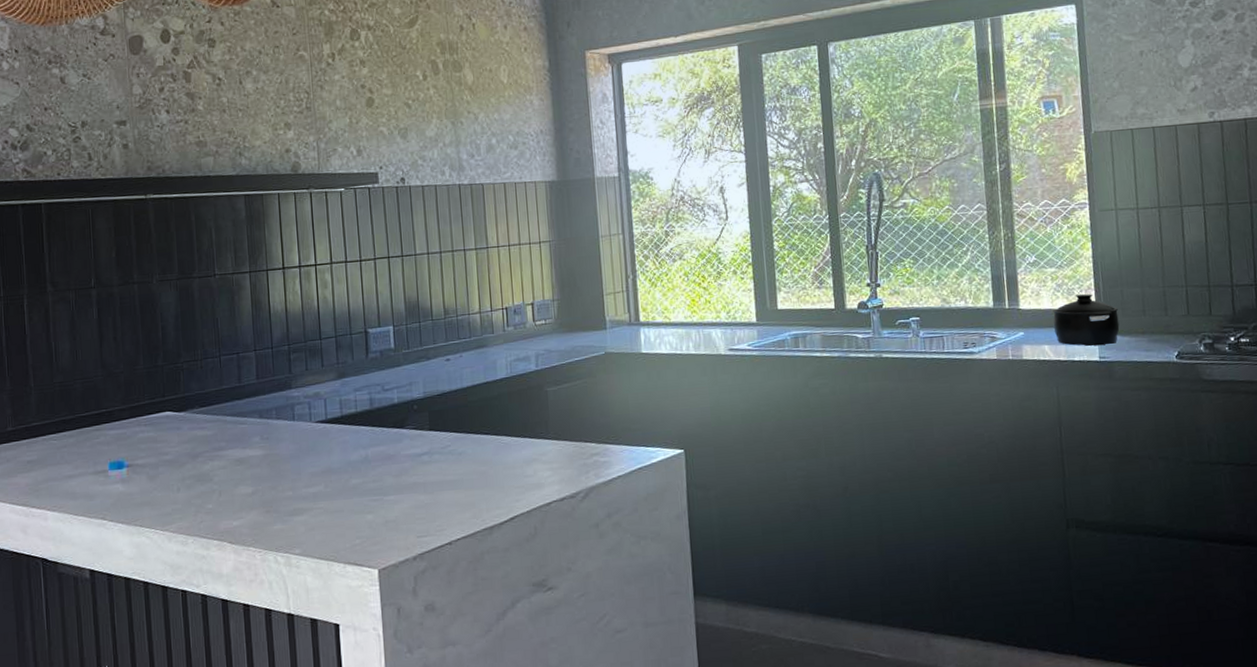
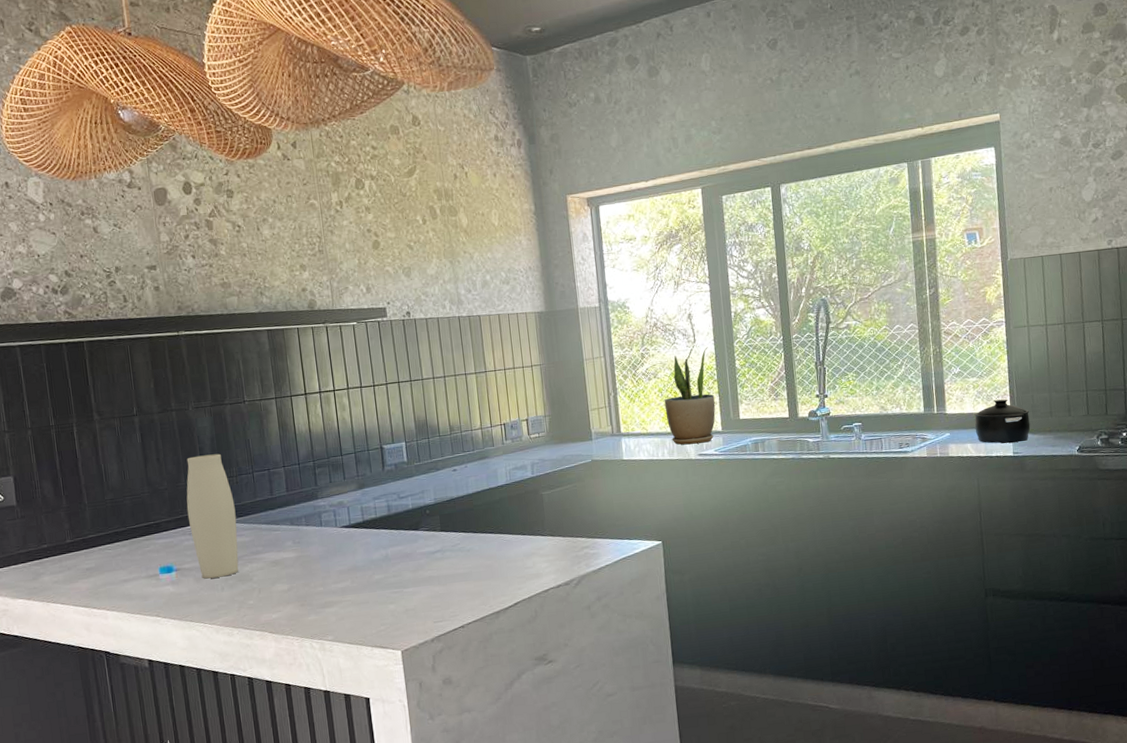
vase: none [143,333,199,478] -> present [186,453,239,579]
potted plant: none [690,225,750,338] -> present [664,347,716,445]

